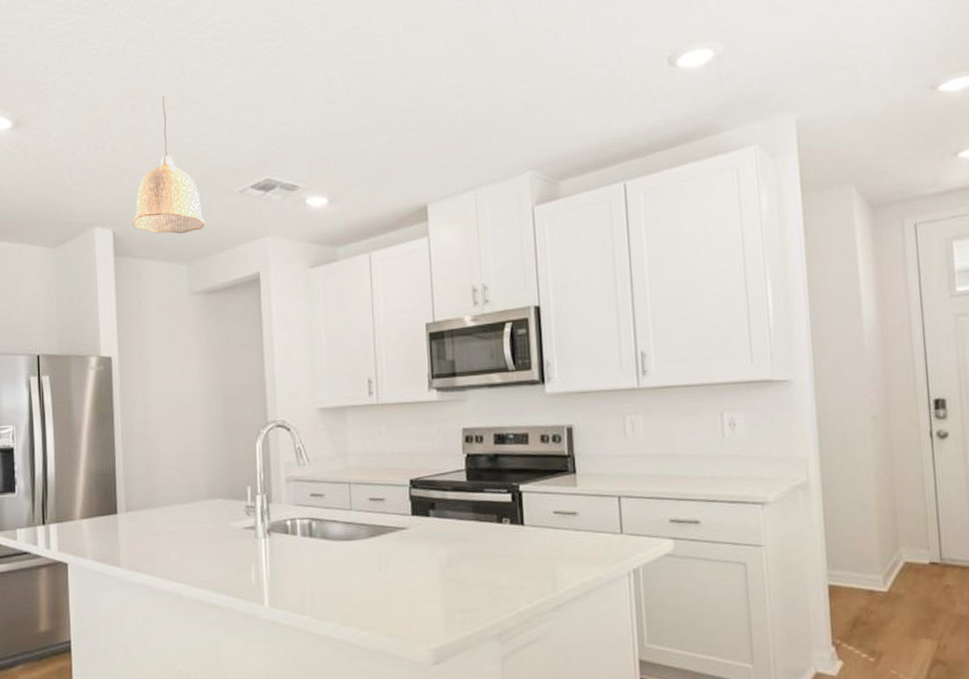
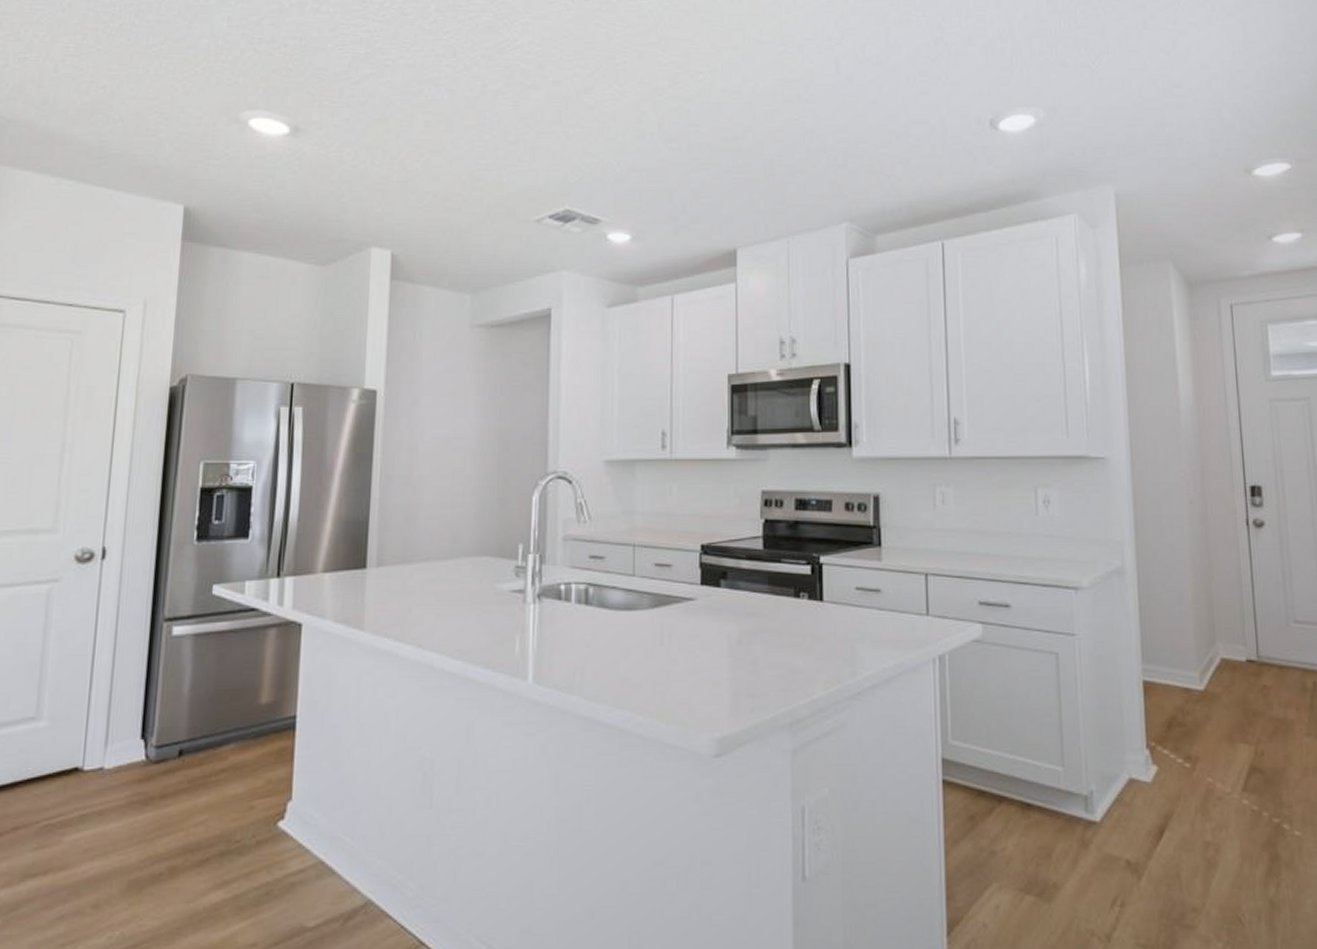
pendant lamp: present [132,96,206,234] -> none [414,114,496,260]

